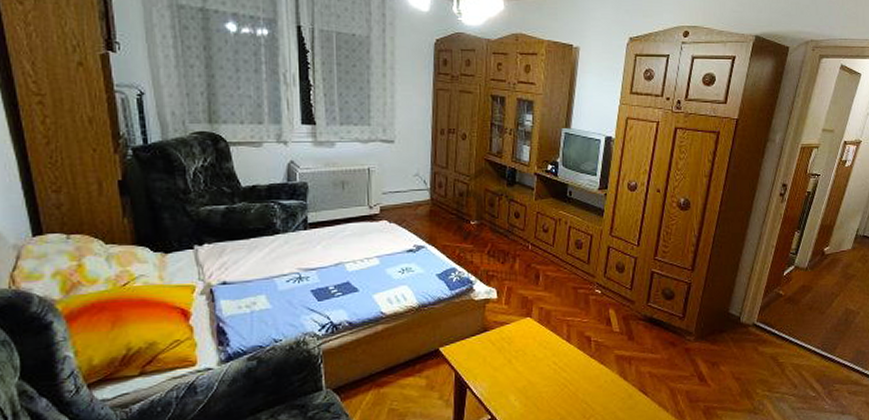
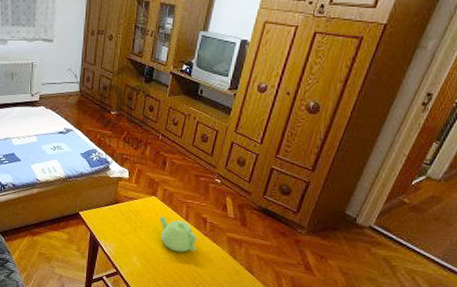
teapot: none [538,340,583,382] -> present [160,216,197,252]

